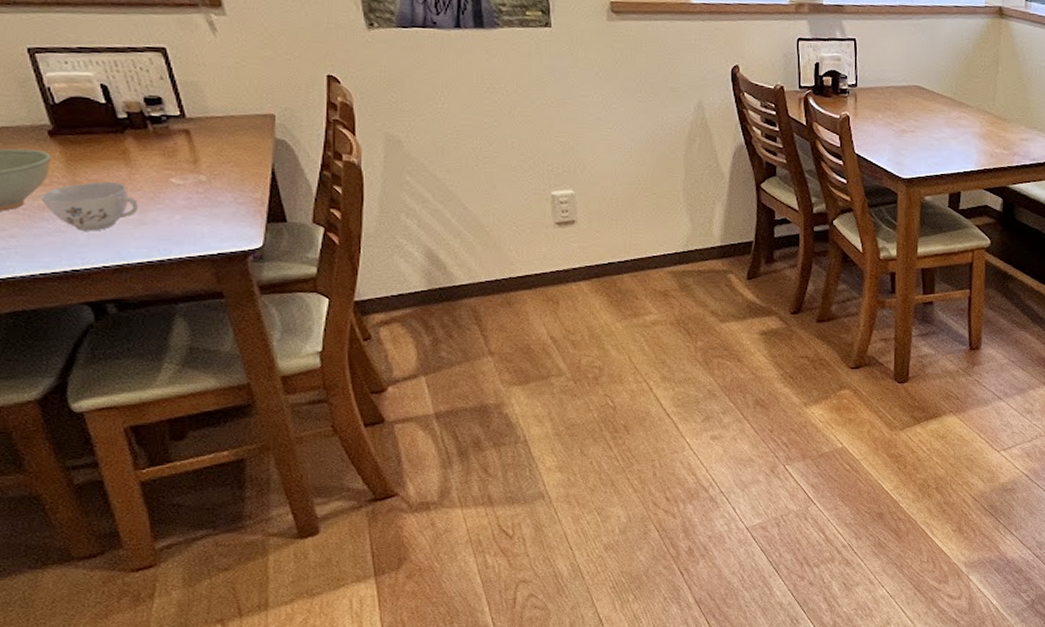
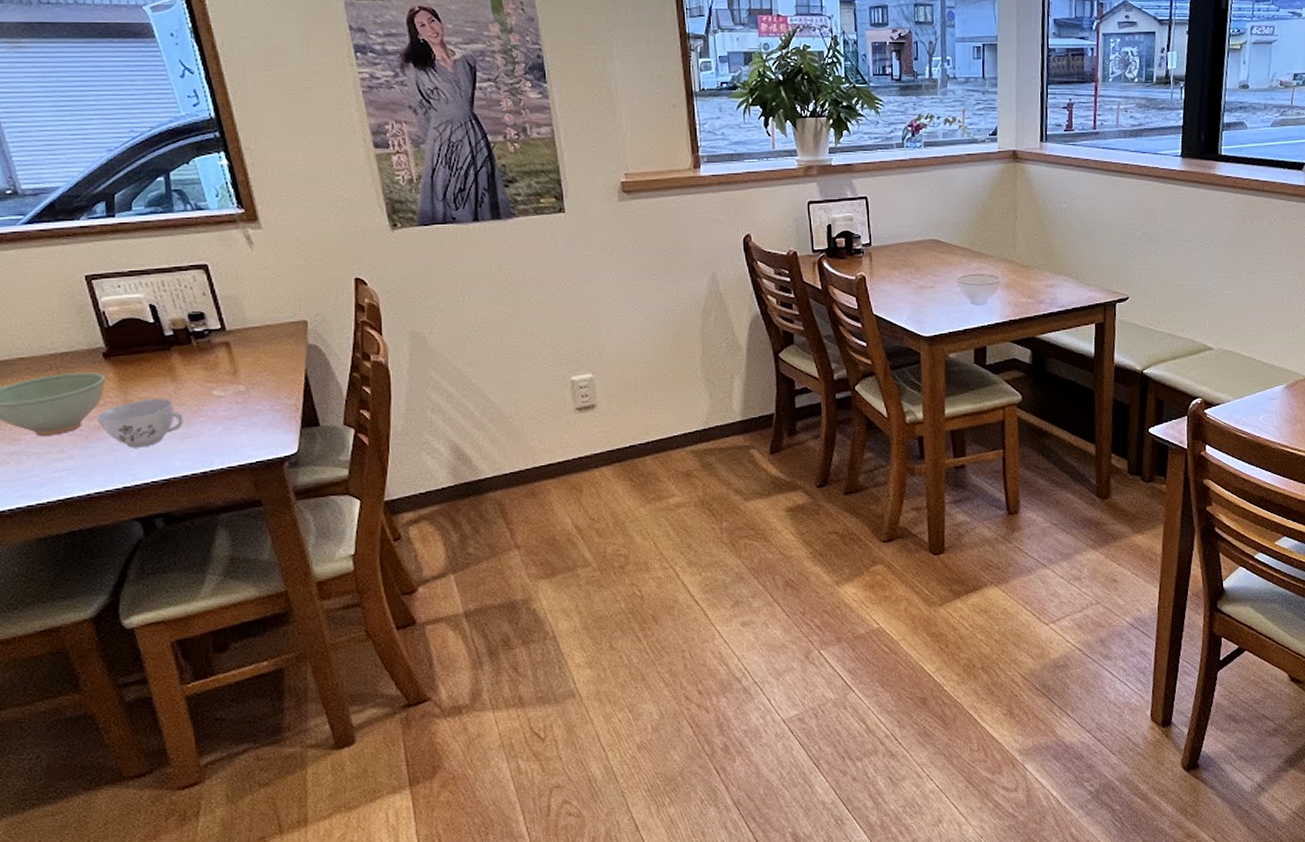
bowl: none [936,120,980,153] -> present [955,272,1002,305]

